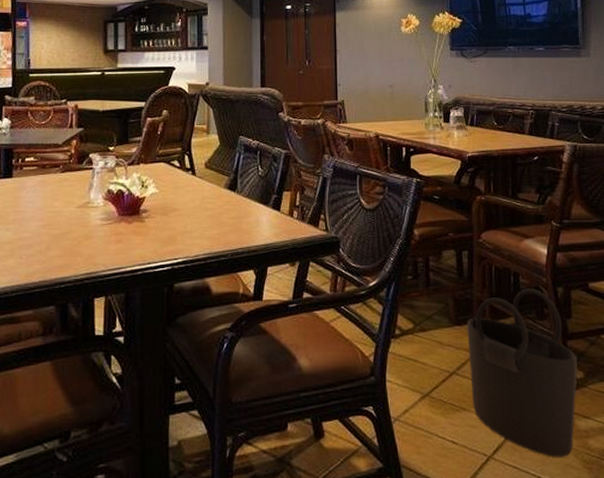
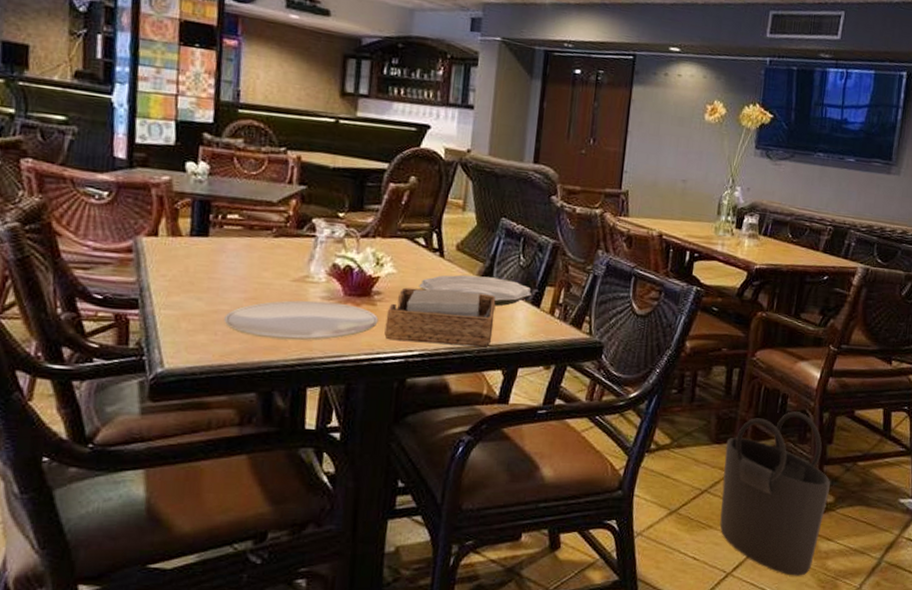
plate: none [27,222,147,258] -> present [224,300,379,341]
napkin holder: none [153,202,242,251] -> present [384,287,496,347]
plate: none [177,188,273,213] -> present [418,274,533,306]

